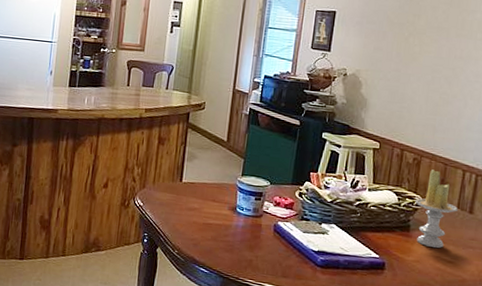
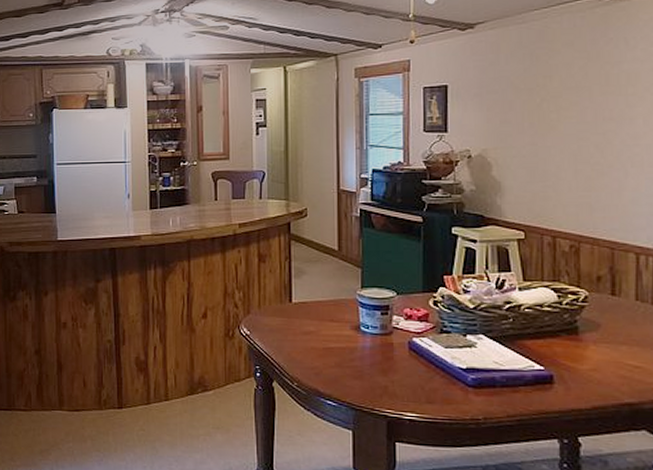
candle: present [415,169,458,248] -> none [580,257,637,351]

